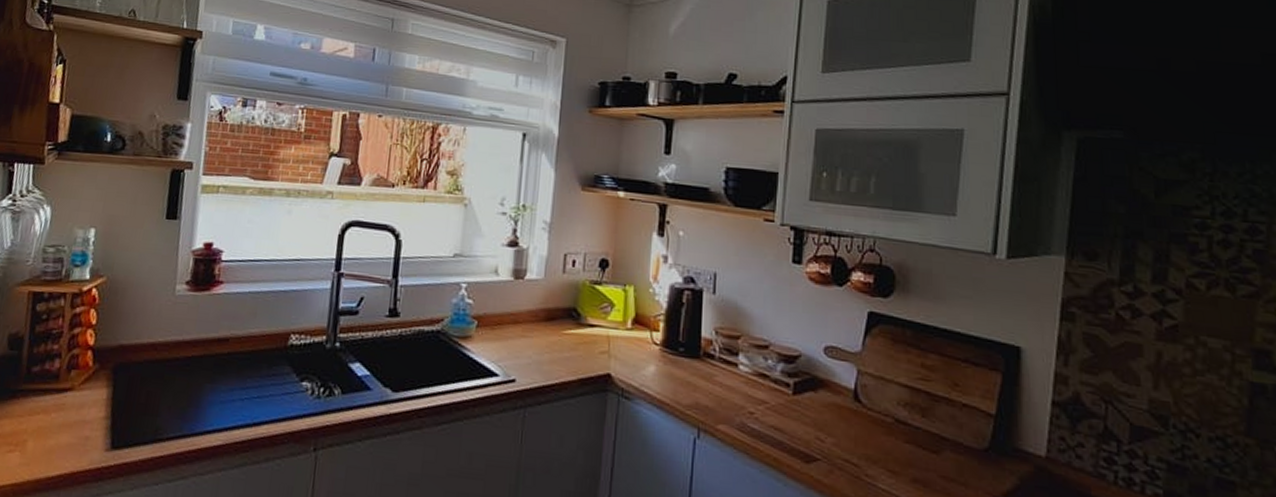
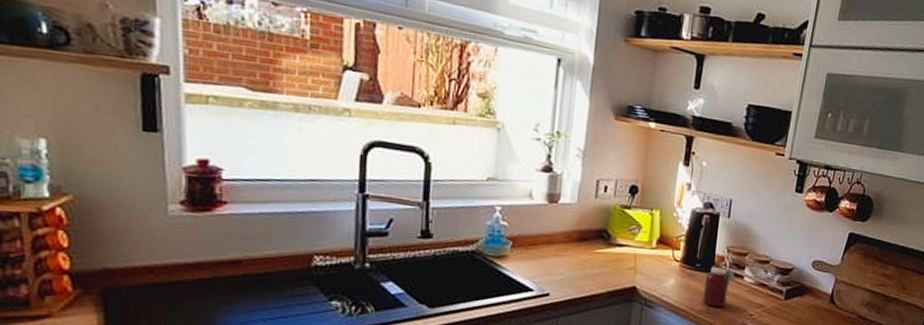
jar: none [689,351,731,402] -> present [702,266,738,307]

